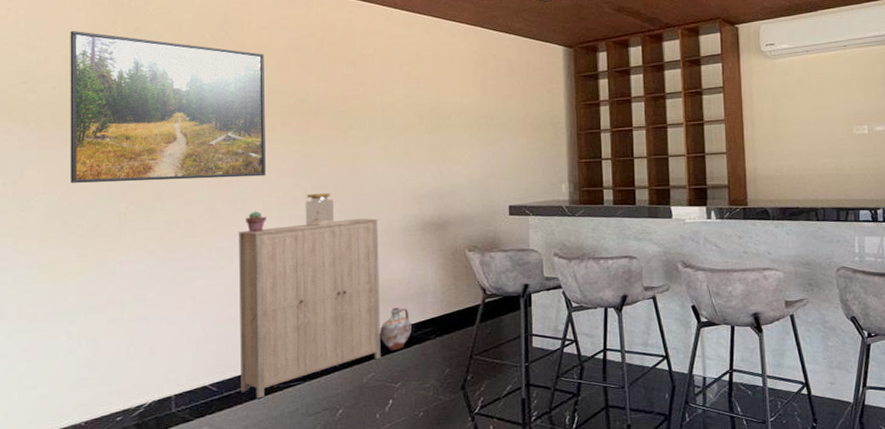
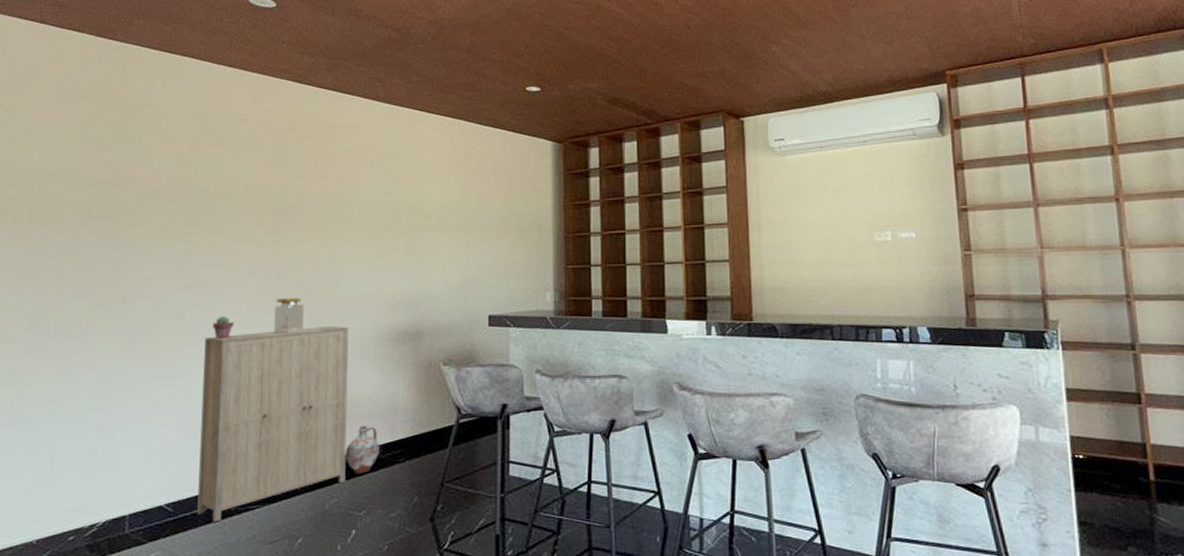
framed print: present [70,30,266,183] -> none [41,124,241,282]

